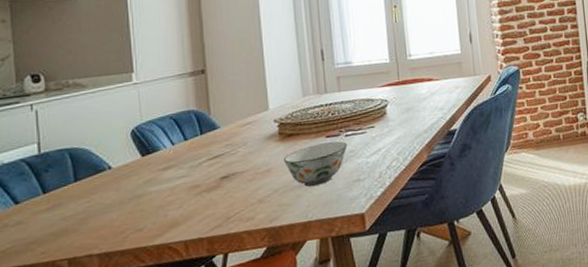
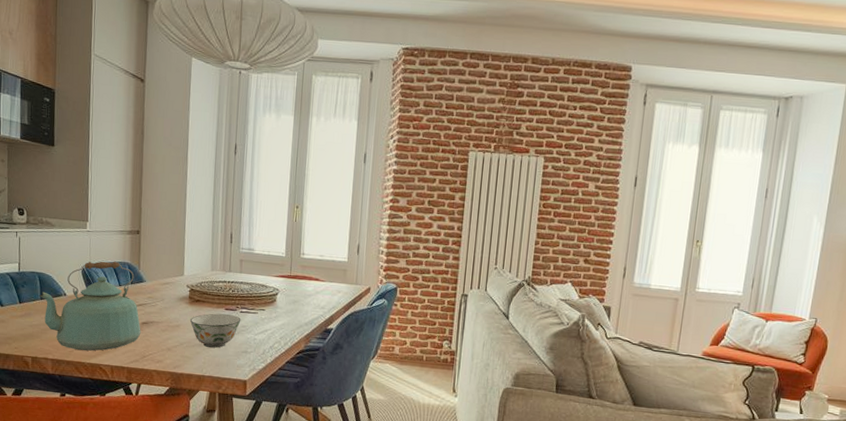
kettle: none [72,112,221,235] -> present [39,261,141,351]

